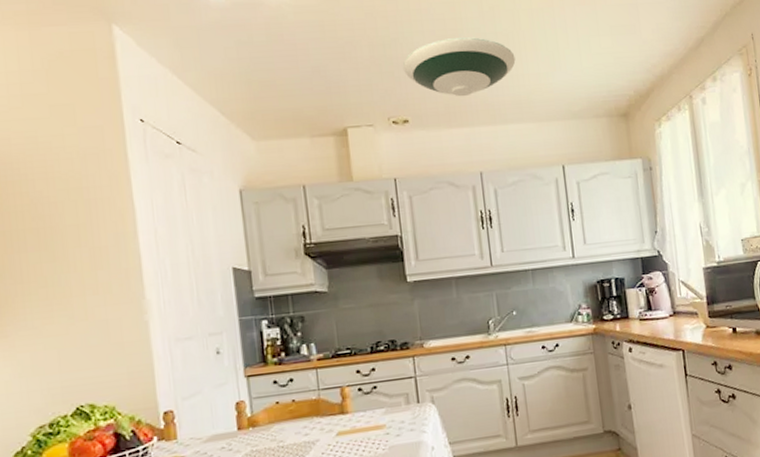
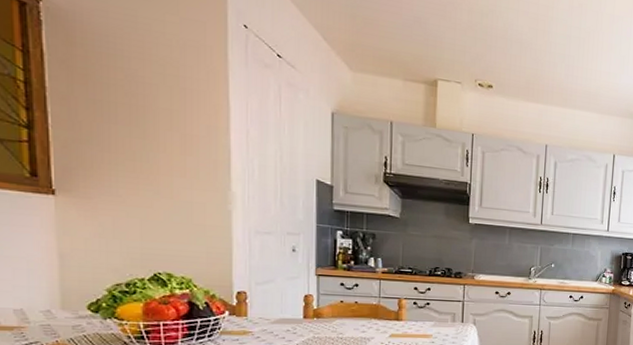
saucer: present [402,37,516,97] -> none [495,21,593,78]

